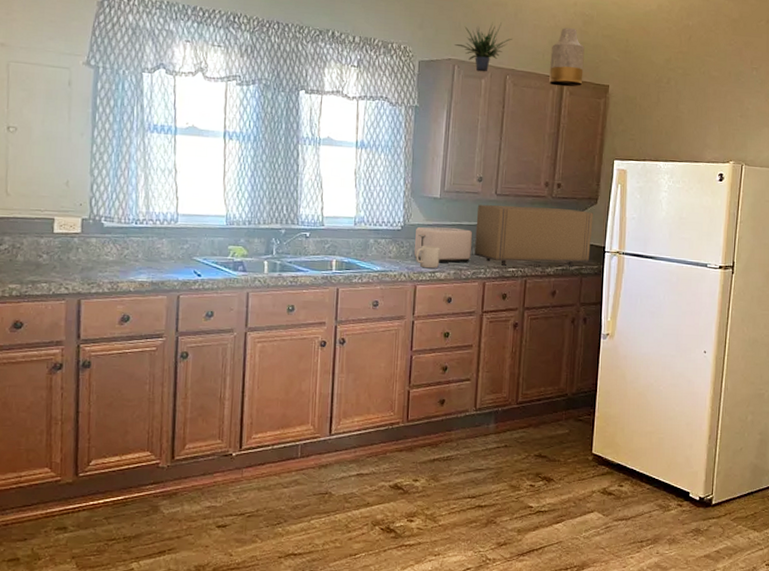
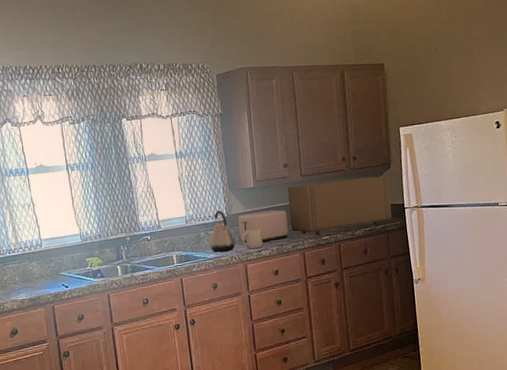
kettle: none [377,217,408,266] -> present [209,210,236,252]
potted plant: present [454,22,513,72] -> none [243,28,293,74]
vase: present [549,27,585,87] -> none [327,20,361,73]

